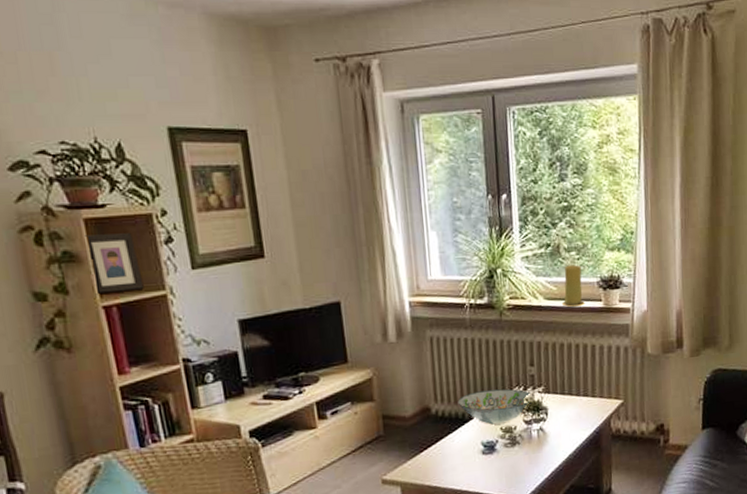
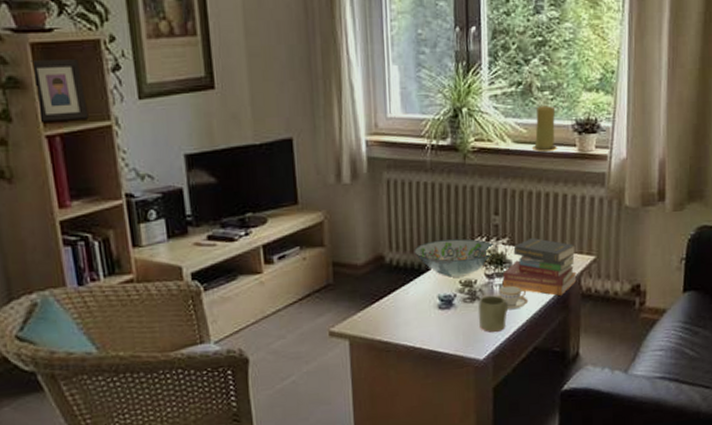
mug: none [518,439,546,474] -> present [478,295,509,332]
teacup: none [536,430,564,453] -> present [497,285,529,310]
books: none [539,385,607,438] -> present [502,237,577,297]

